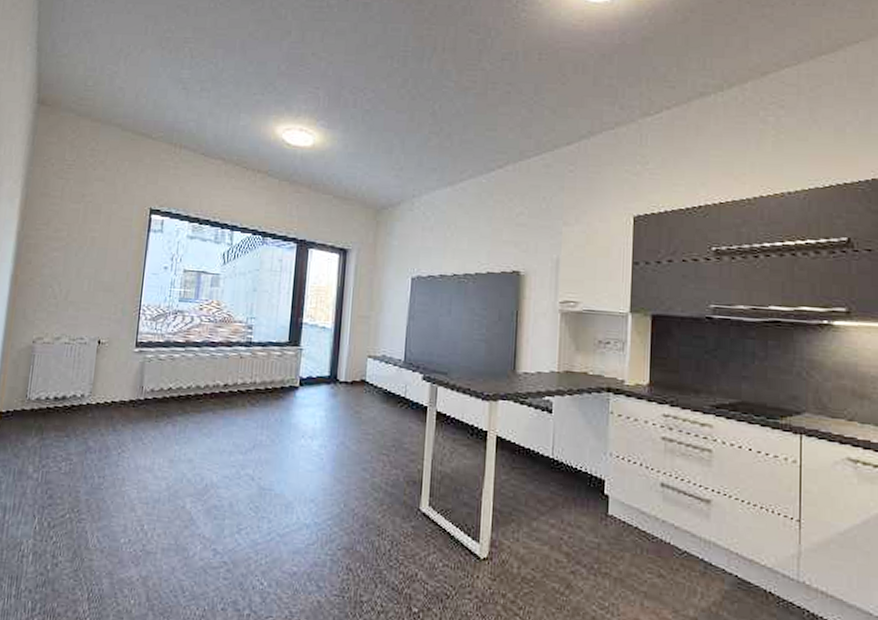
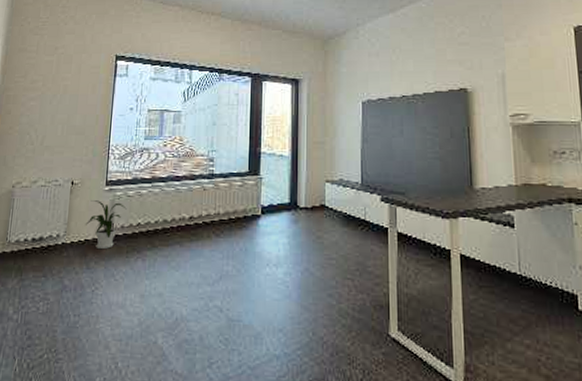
house plant: none [112,361,158,413] -> present [85,200,127,250]

